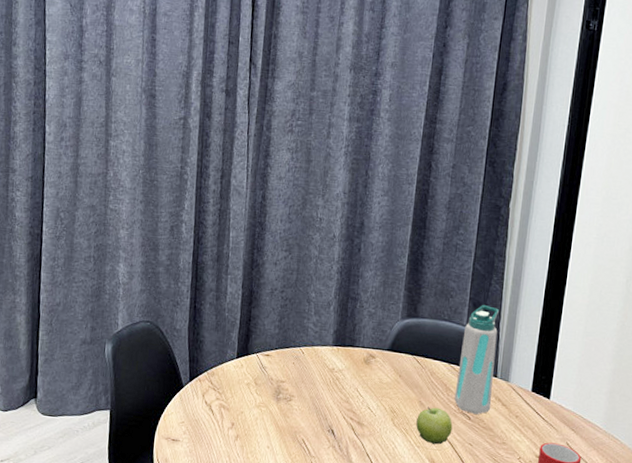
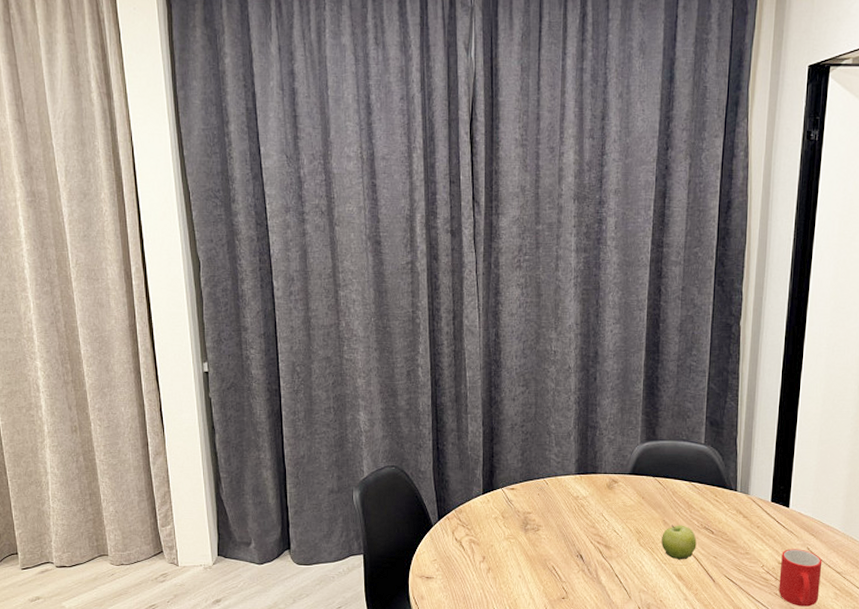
water bottle: present [454,304,500,414] -> none [697,422,736,528]

